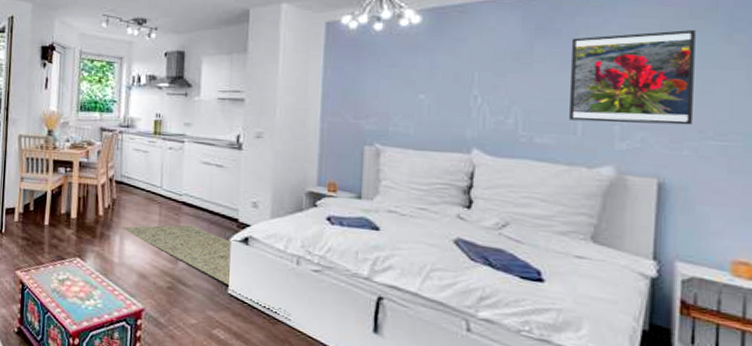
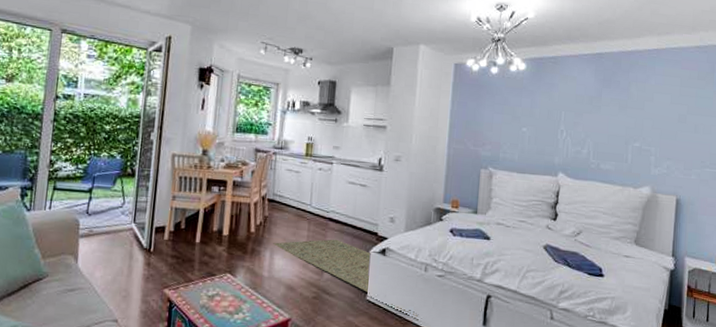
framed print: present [569,30,696,126] -> none [623,87,701,157]

